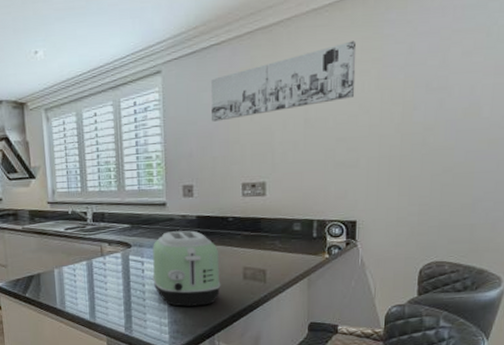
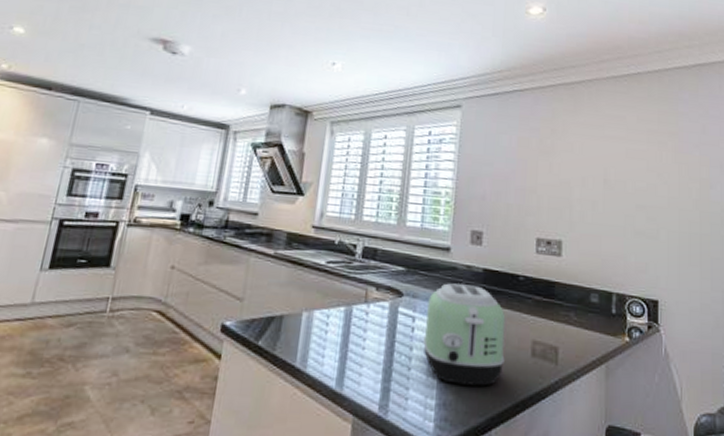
wall art: present [211,40,357,122] -> none [509,111,654,167]

